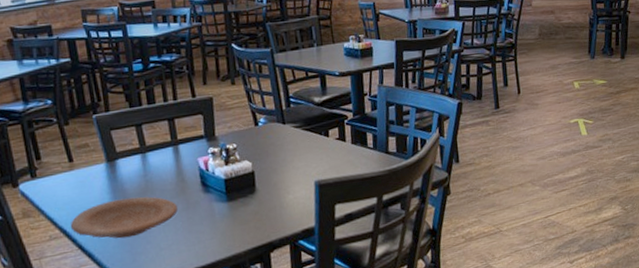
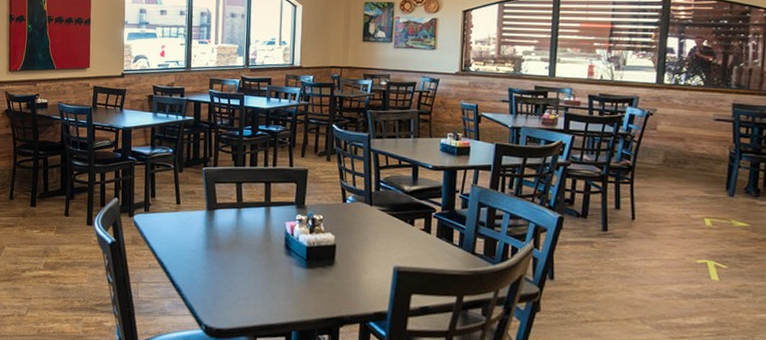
plate: present [70,196,178,239] -> none [167,244,260,282]

